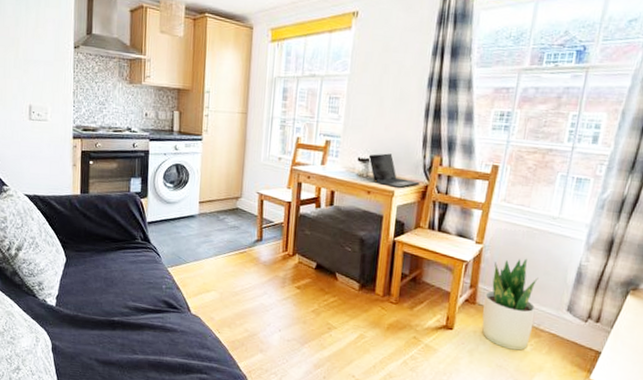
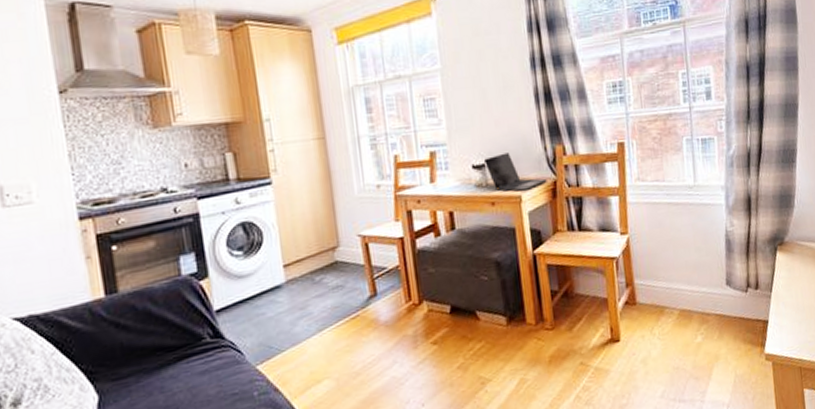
planter: present [481,258,539,351] -> none [643,238,699,346]

